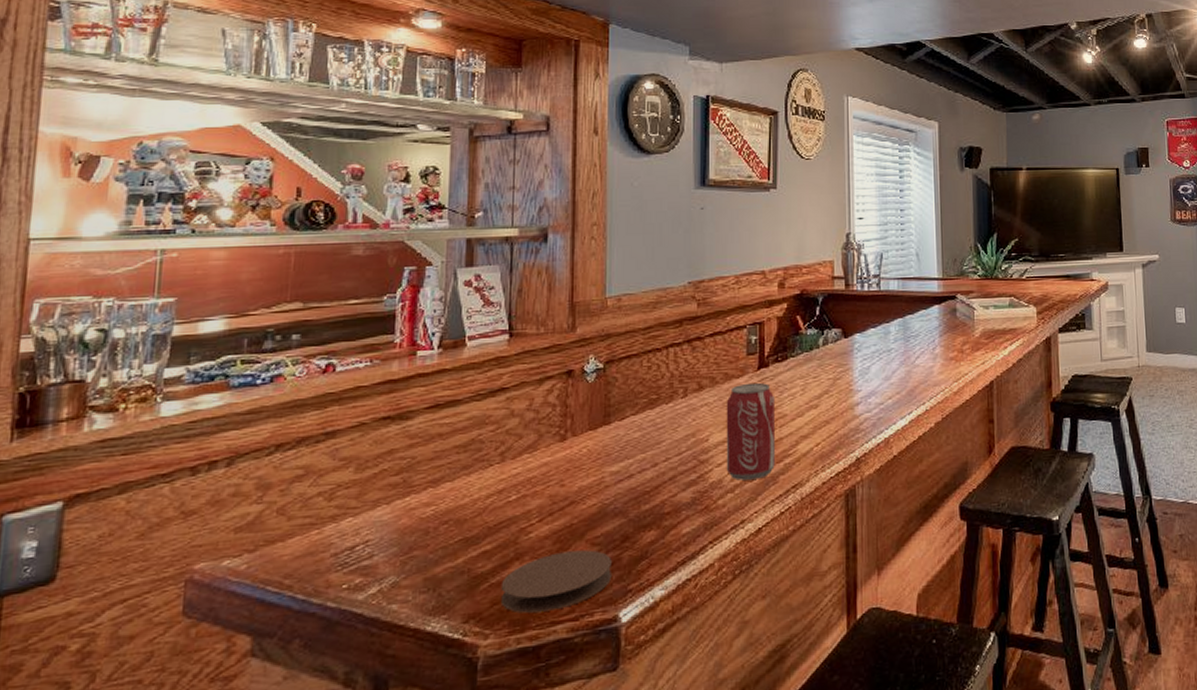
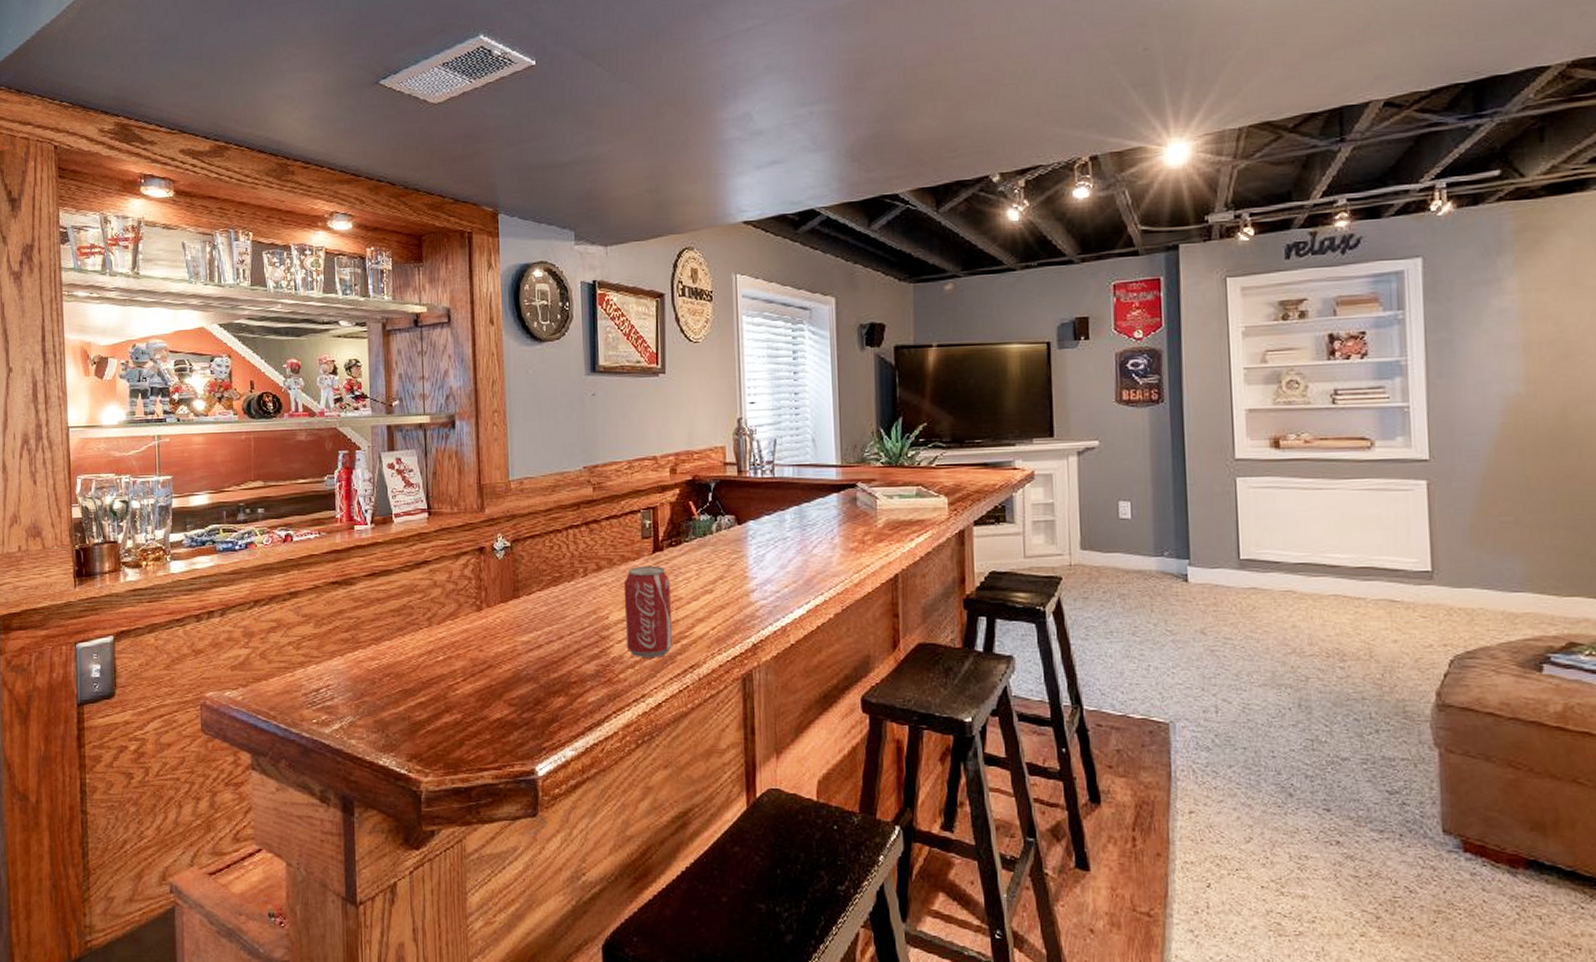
coaster: present [500,550,612,614] -> none [435,709,527,759]

